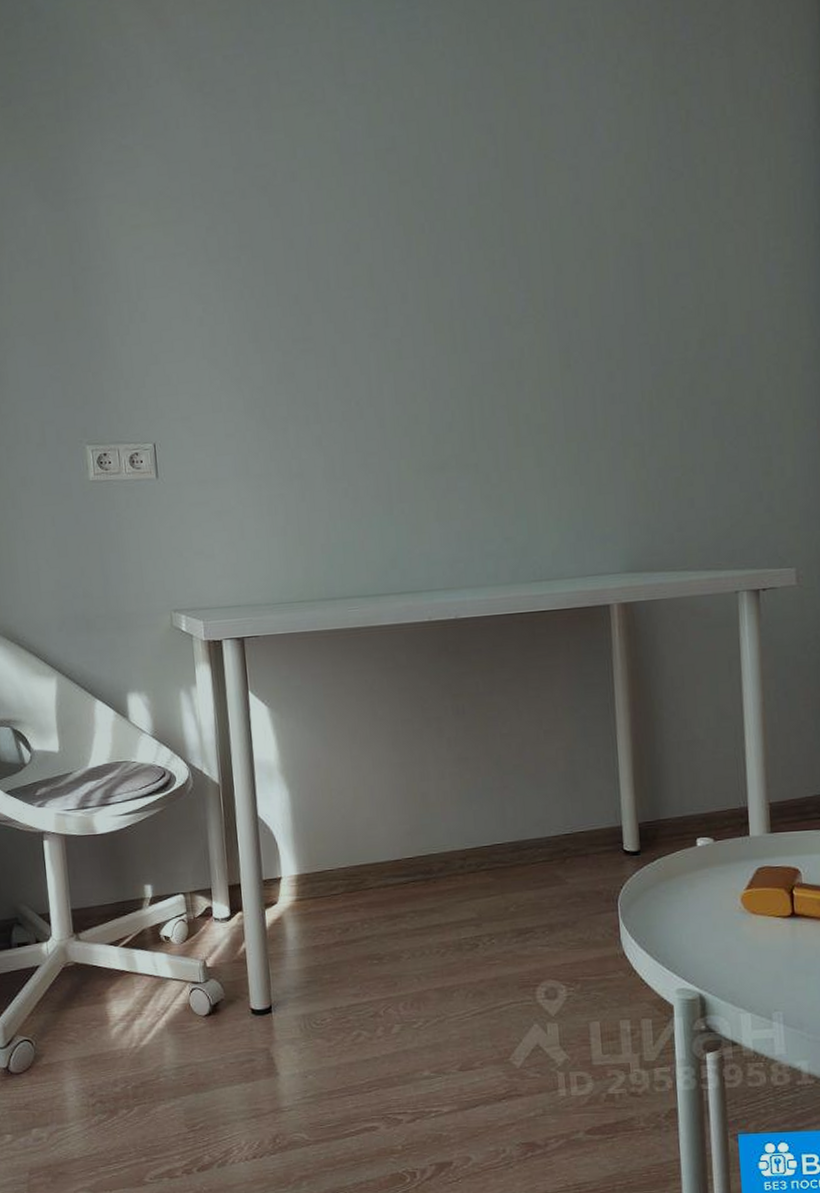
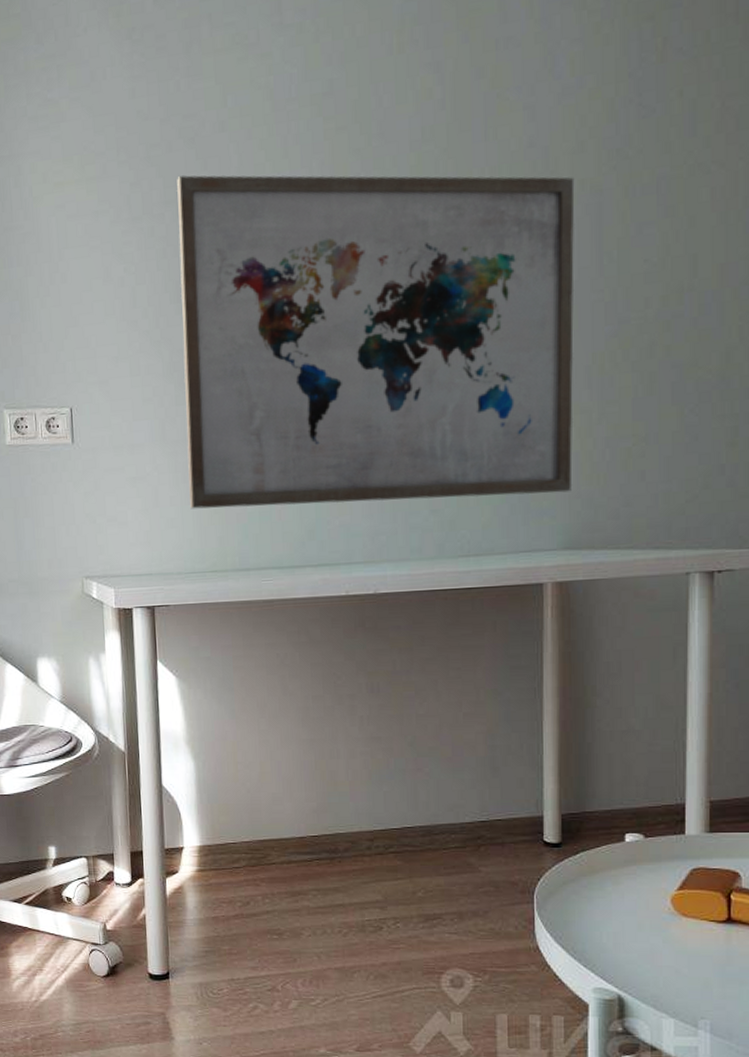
wall art: none [251,221,630,541] -> present [177,175,575,509]

